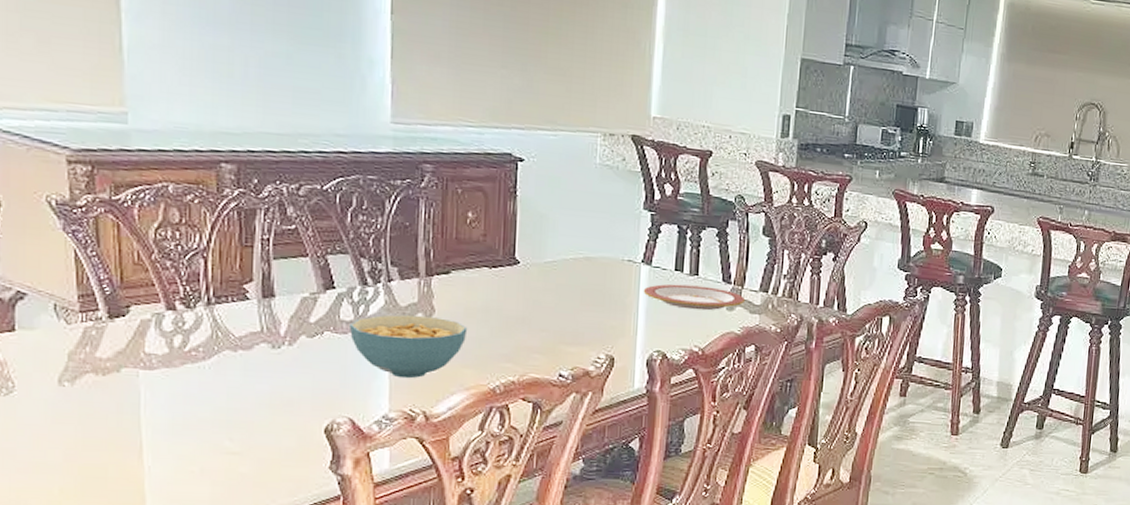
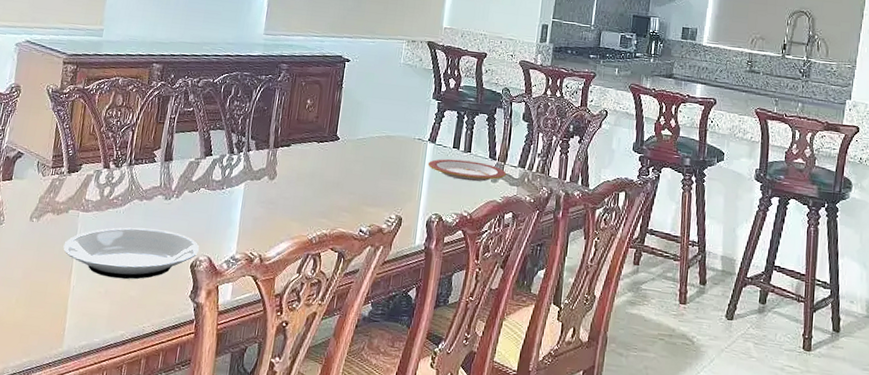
plate: none [122,386,334,453] -> present [63,227,199,279]
cereal bowl: present [350,314,468,379] -> none [217,177,298,228]

